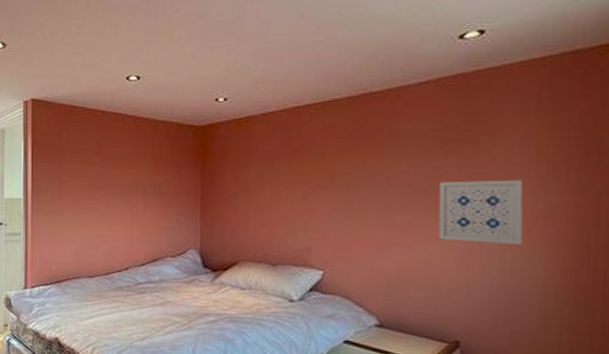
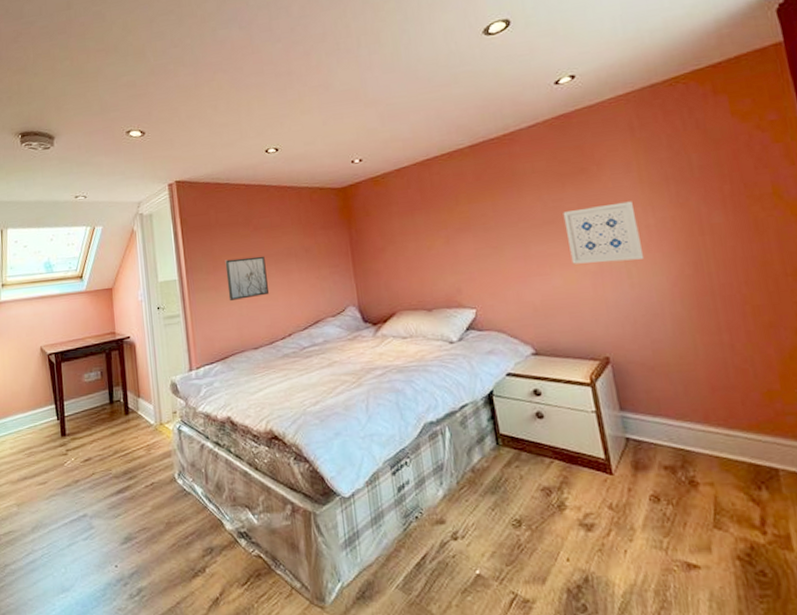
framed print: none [70,185,112,227] -> present [225,255,270,301]

